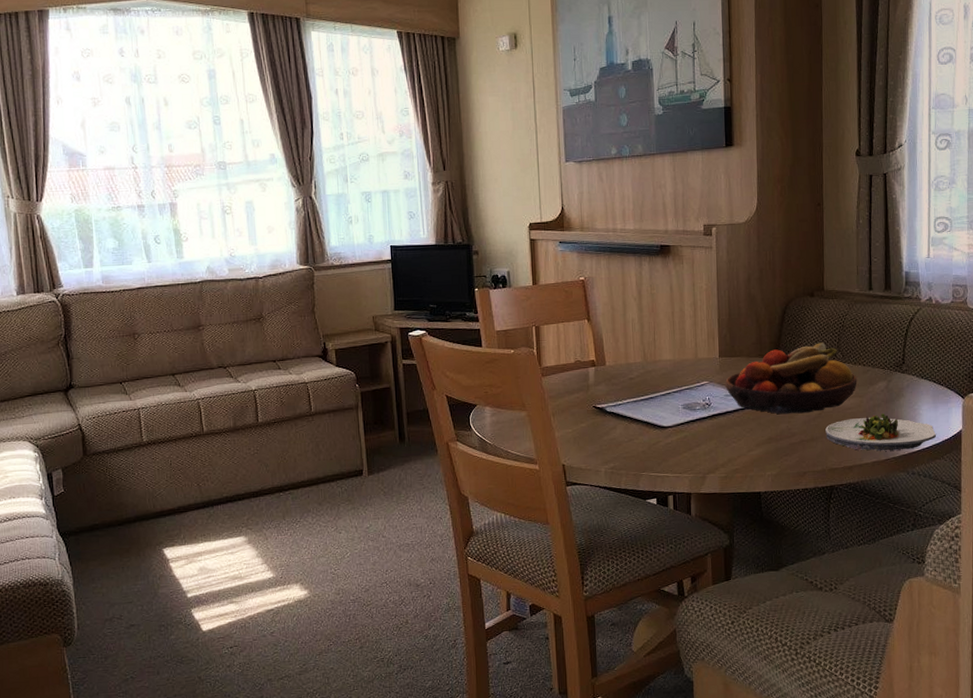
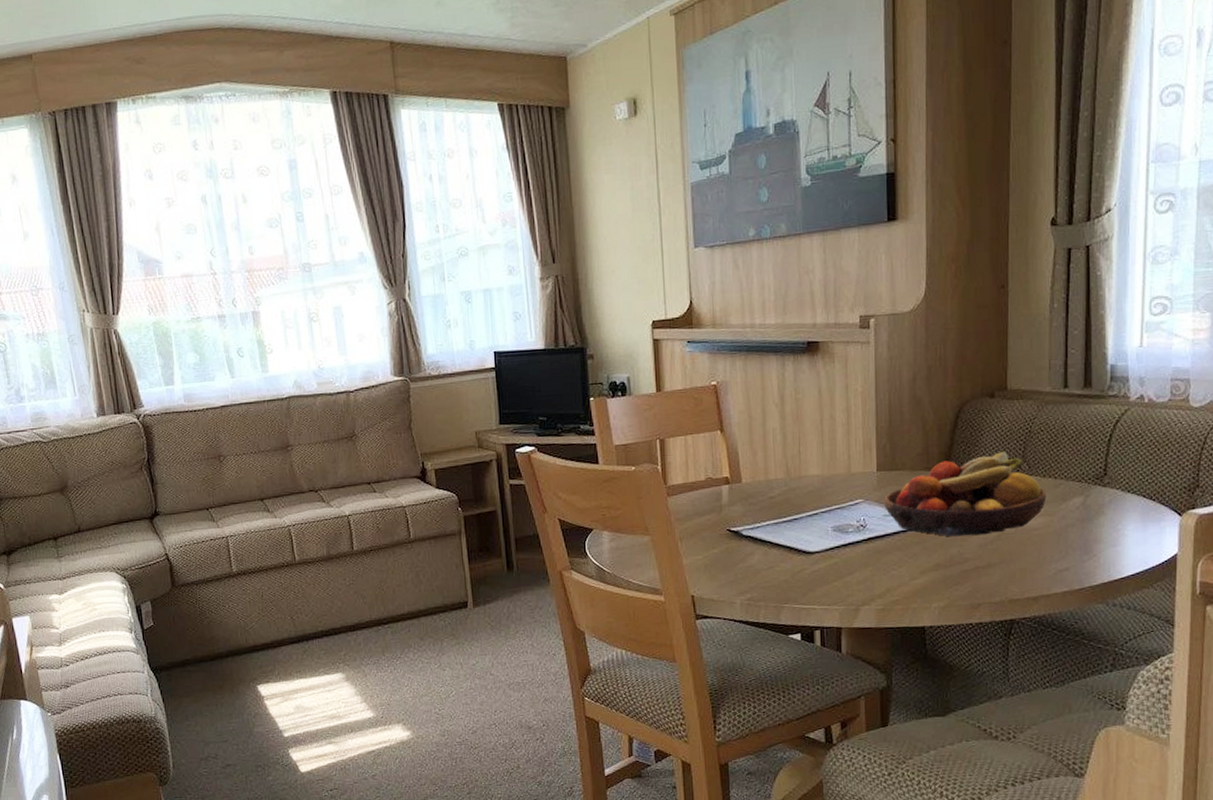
salad plate: present [825,414,936,451] -> none [1006,535,1144,579]

